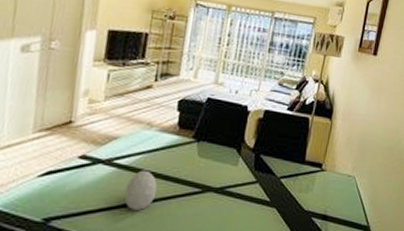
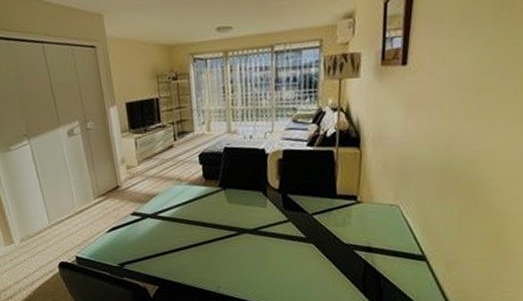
decorative egg: present [124,170,158,210] -> none [172,219,199,253]

